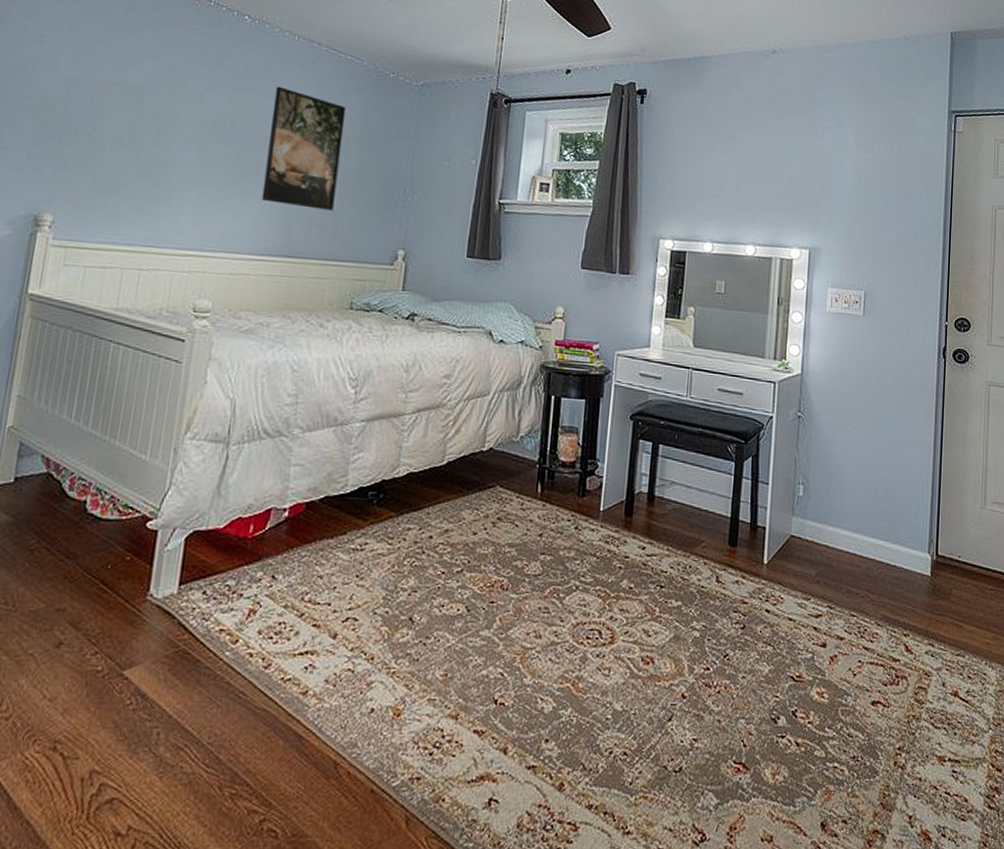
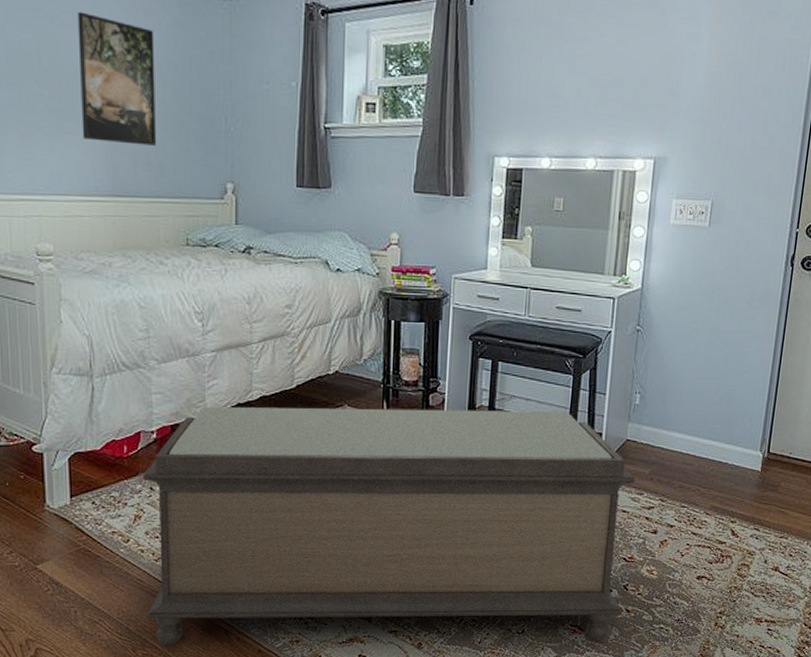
bench: none [242,482,802,784] -> present [143,407,636,646]

